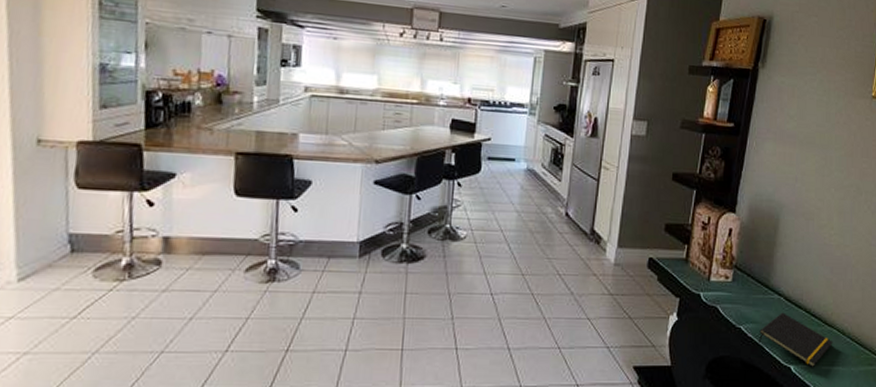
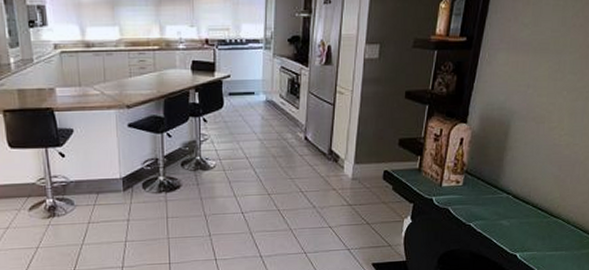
notepad: present [758,312,833,367] -> none [486,208,558,253]

